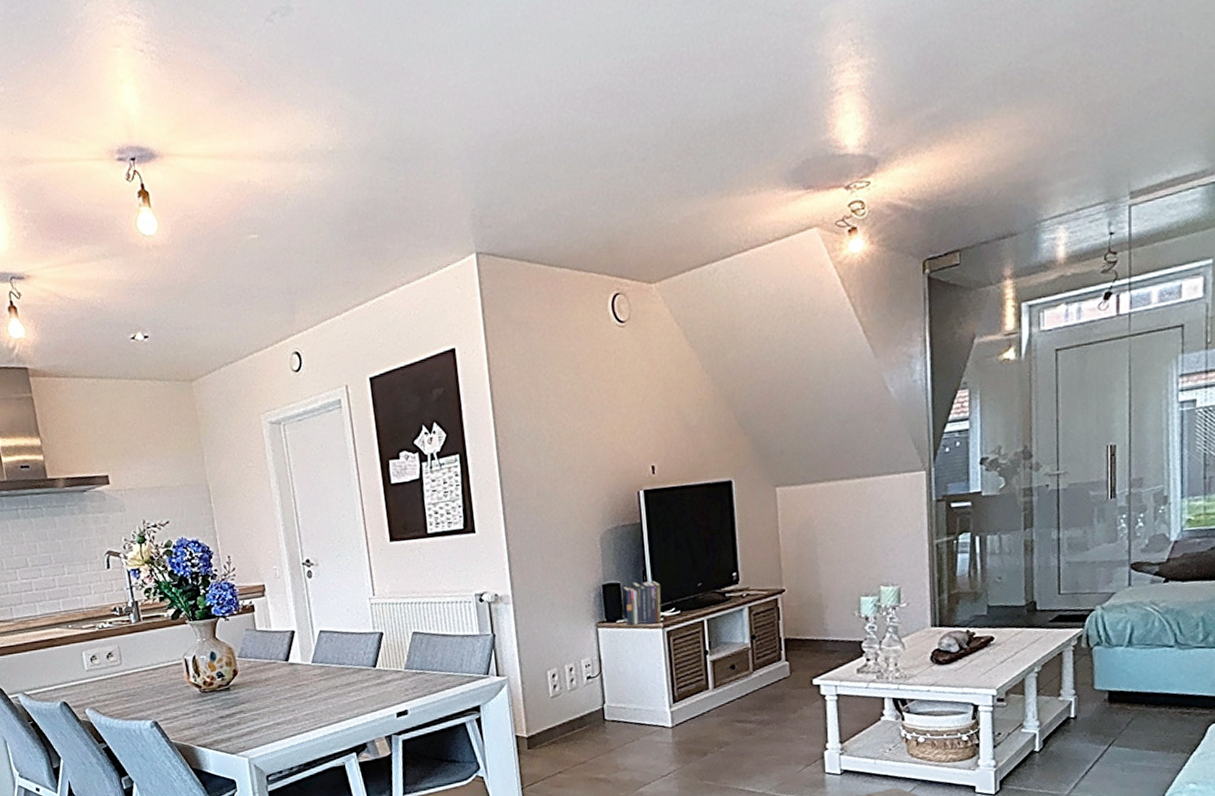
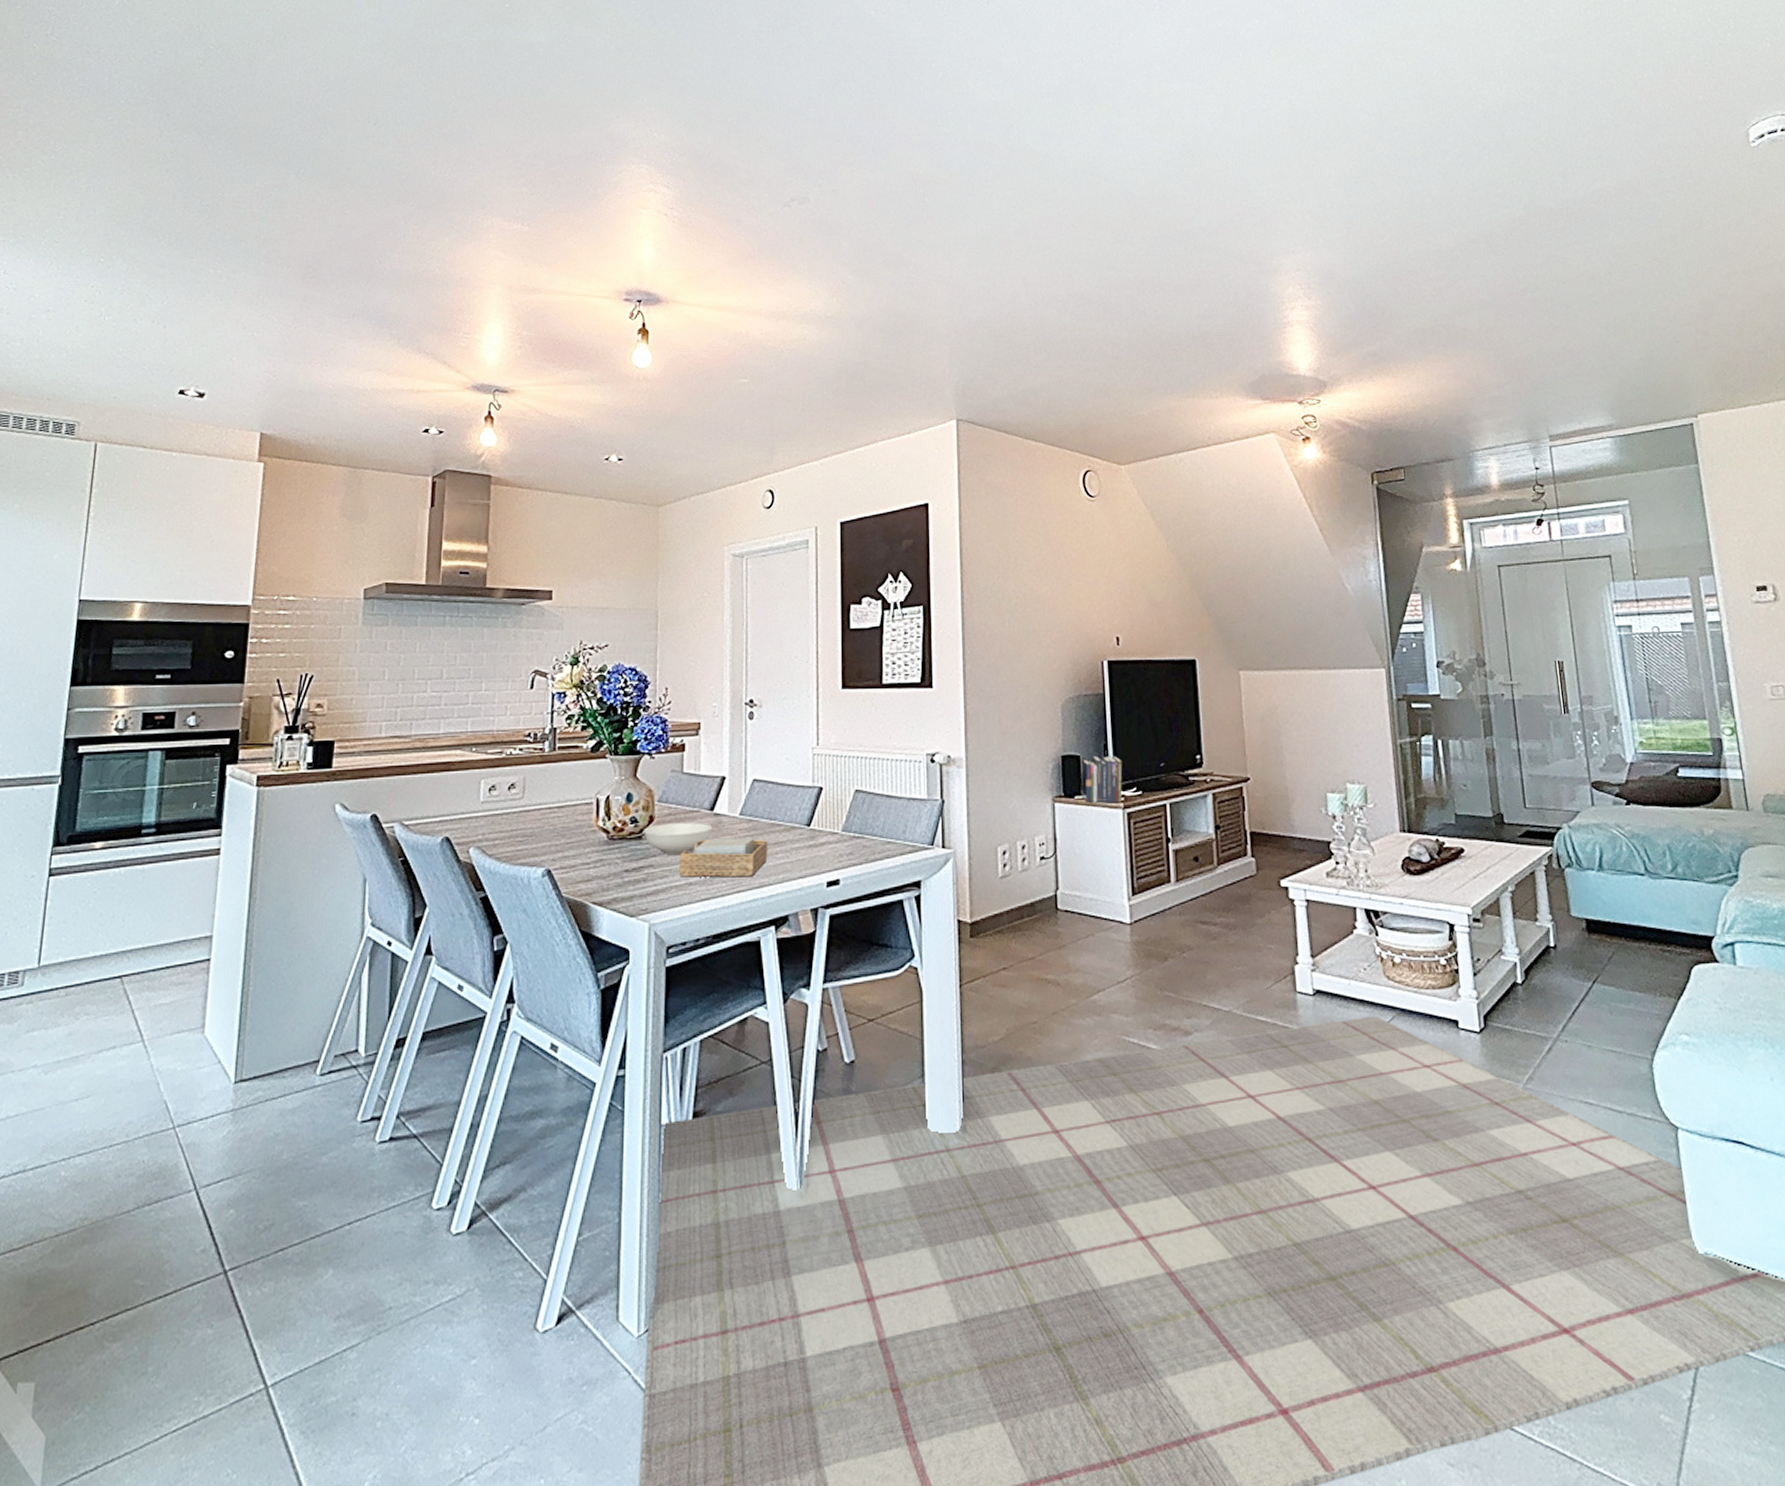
bowl: none [230,672,290,702] -> present [644,823,712,856]
napkin holder: none [265,682,342,719] -> present [679,838,768,878]

